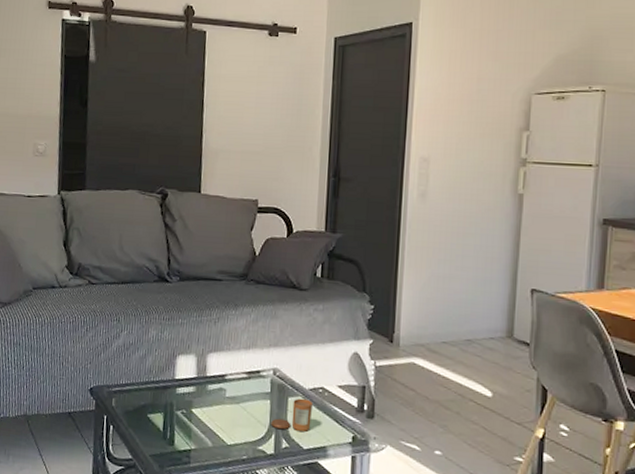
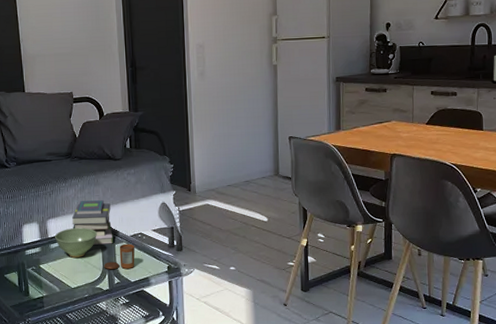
bowl: none [214,368,268,408] -> present [55,227,98,259]
books: none [238,336,289,396] -> present [72,200,114,245]

